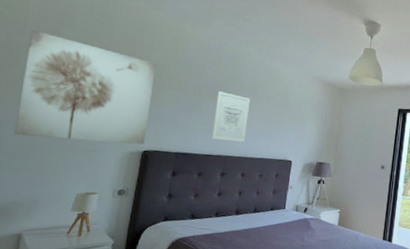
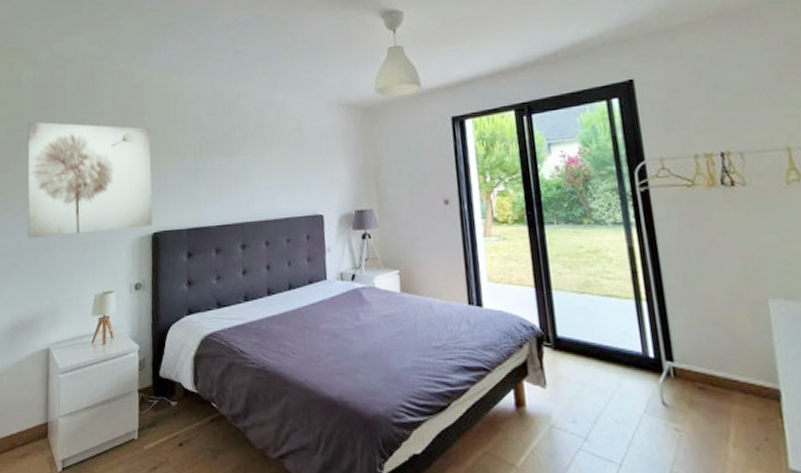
wall art: present [212,91,250,142] -> none [220,144,263,205]

